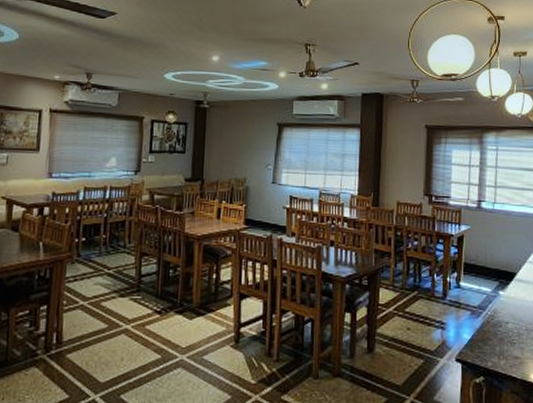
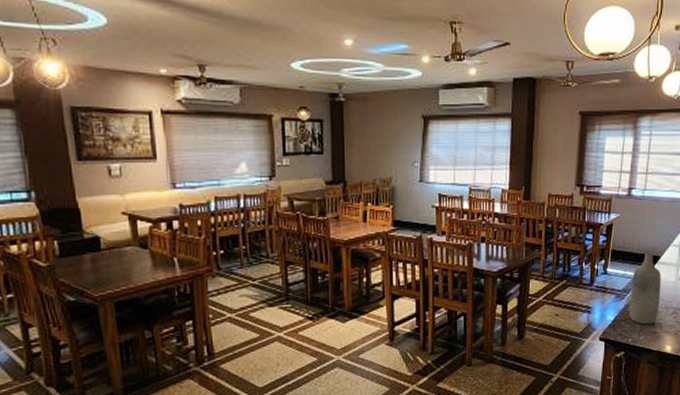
bottle: none [486,267,520,348] -> present [629,252,661,325]

